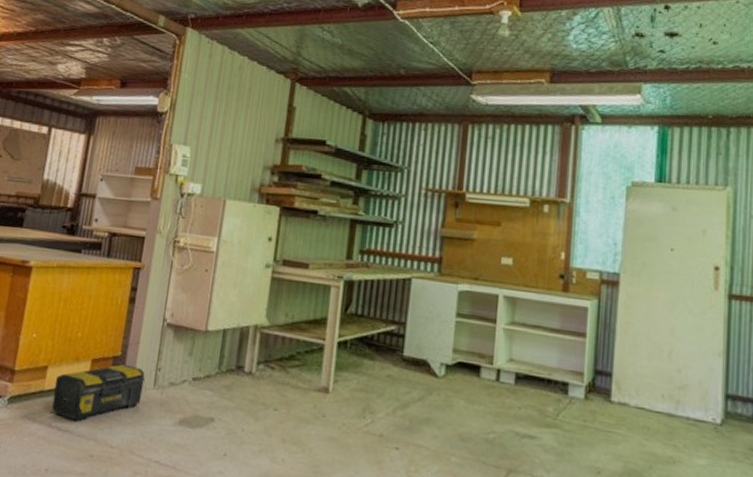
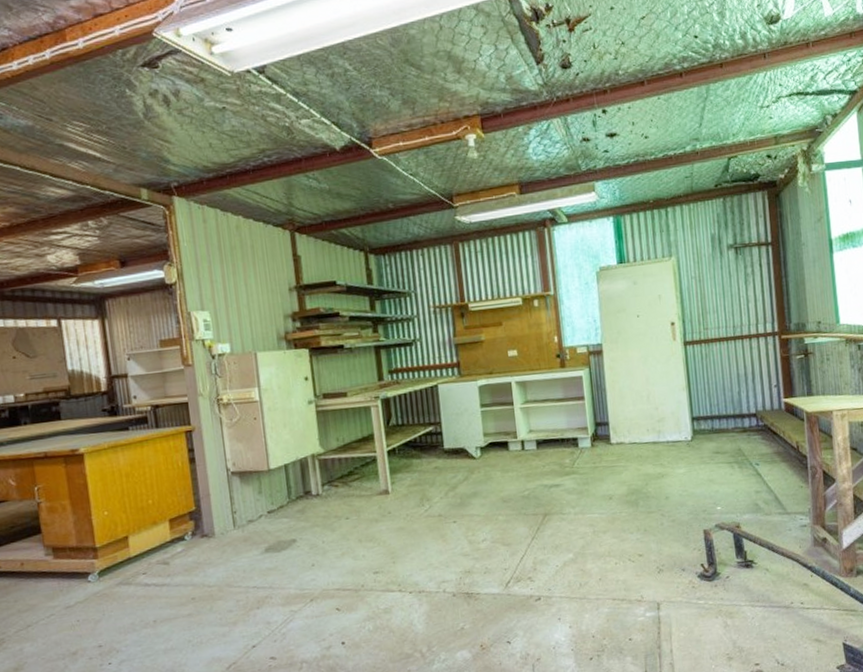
toolbox: present [52,364,145,421] -> none [140,515,226,575]

